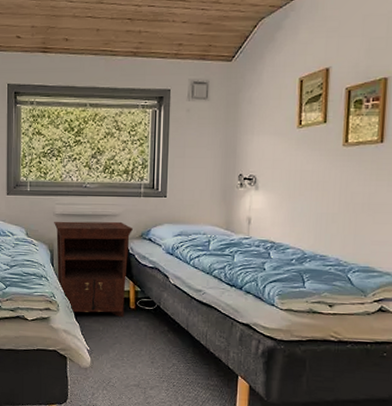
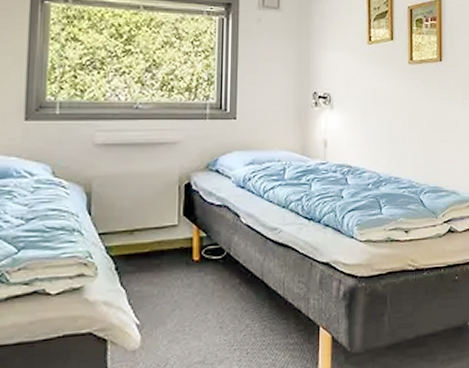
nightstand: present [54,221,134,318] -> none [93,150,198,276]

